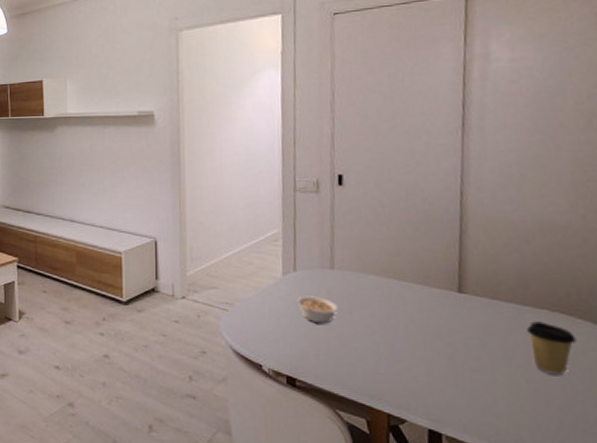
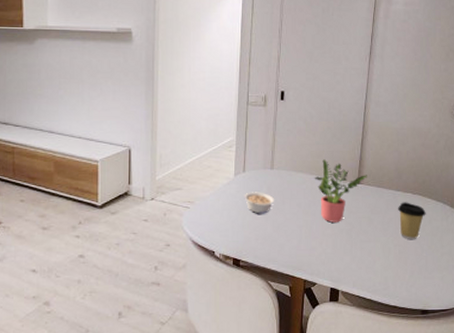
potted plant: none [392,259,473,342] -> present [314,159,367,223]

